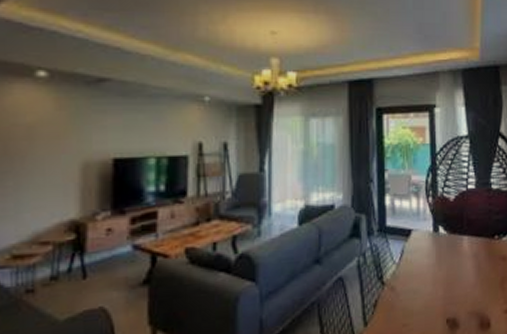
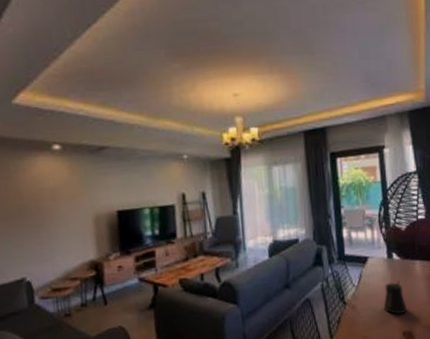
kettle: none [426,258,452,298] -> present [383,281,407,314]

